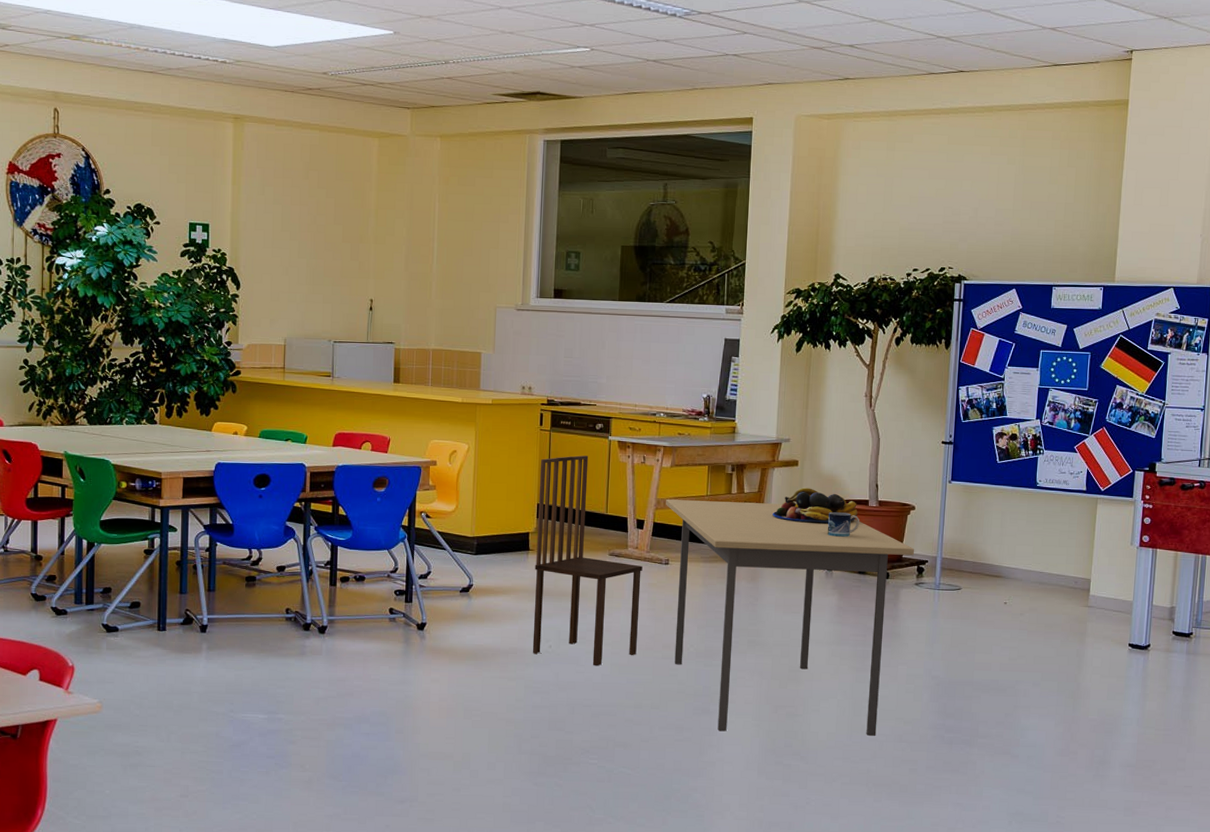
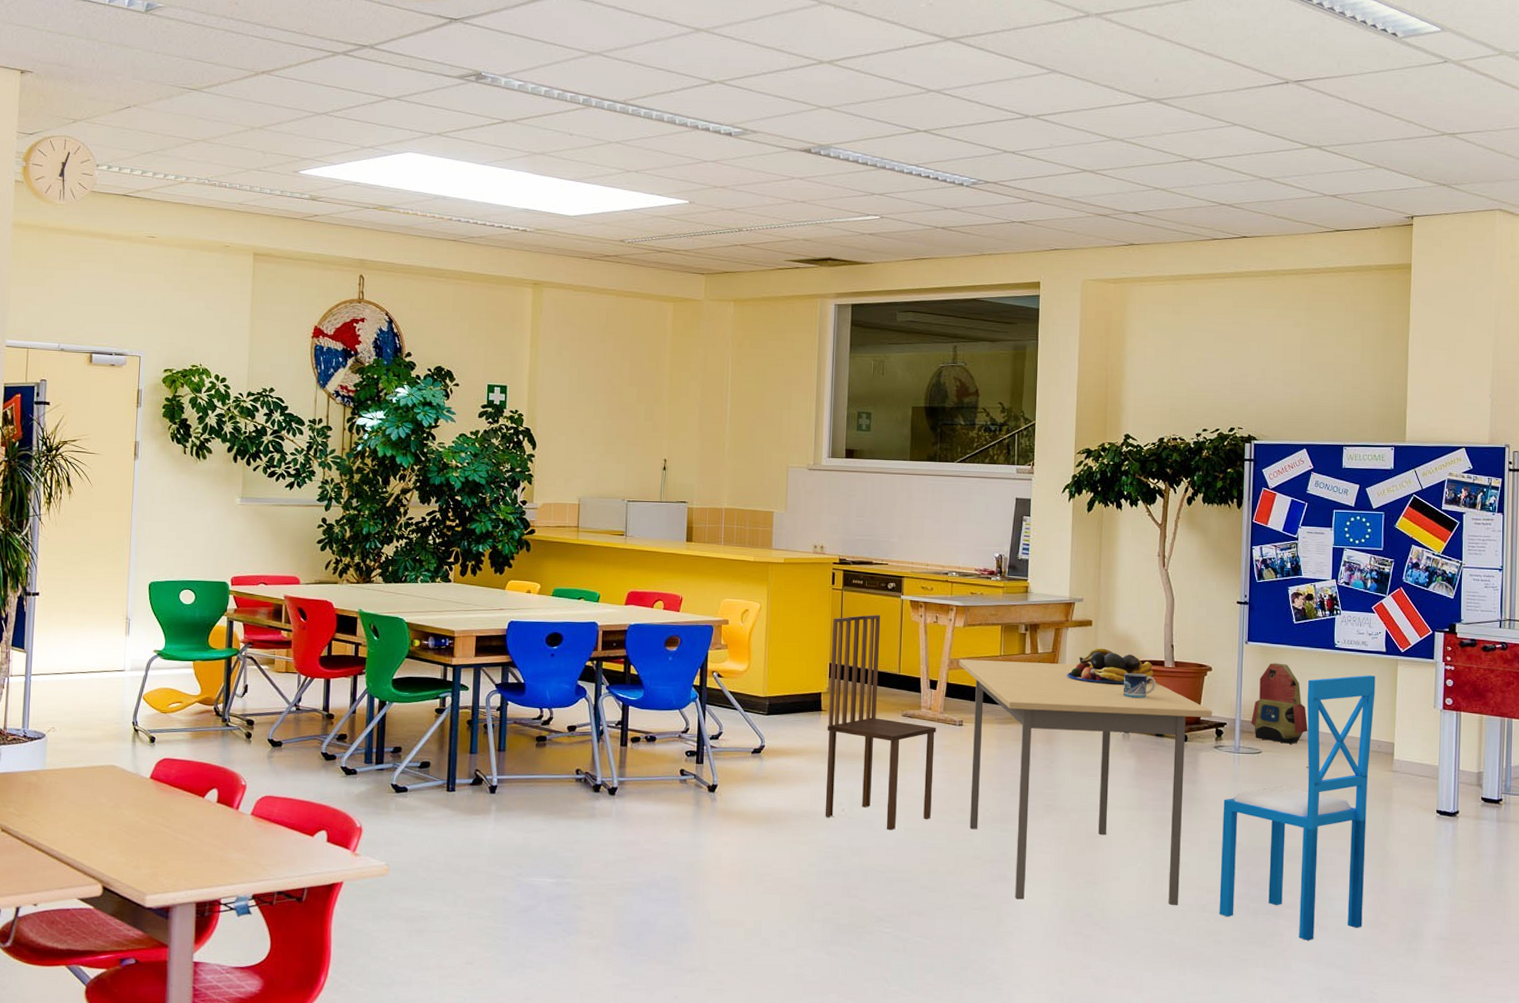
dining chair: none [915,513,1076,768] -> present [1219,675,1376,940]
backpack: none [951,502,1008,581] -> present [1251,663,1308,744]

